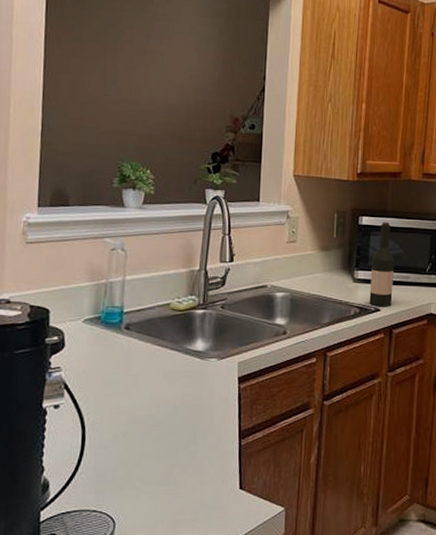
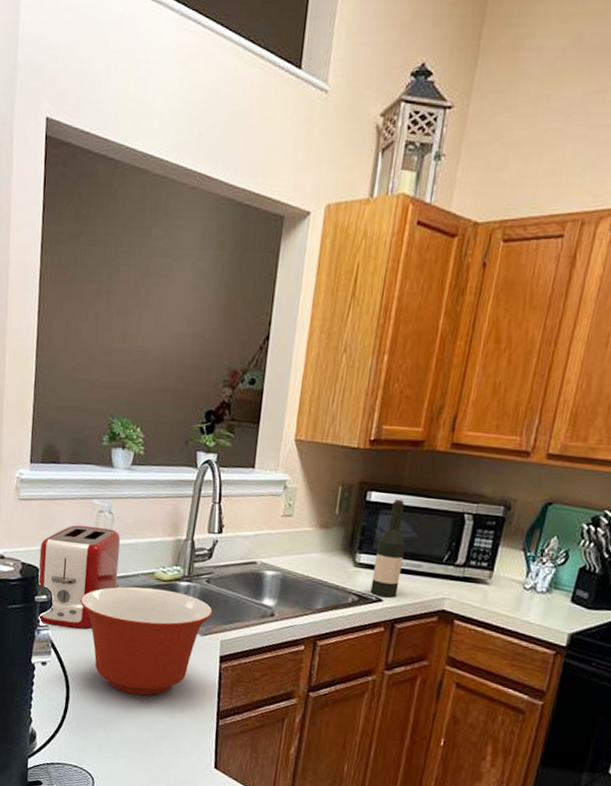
toaster: none [48,264,136,366] -> present [38,525,120,629]
mixing bowl: none [94,318,229,426] -> present [80,586,213,695]

